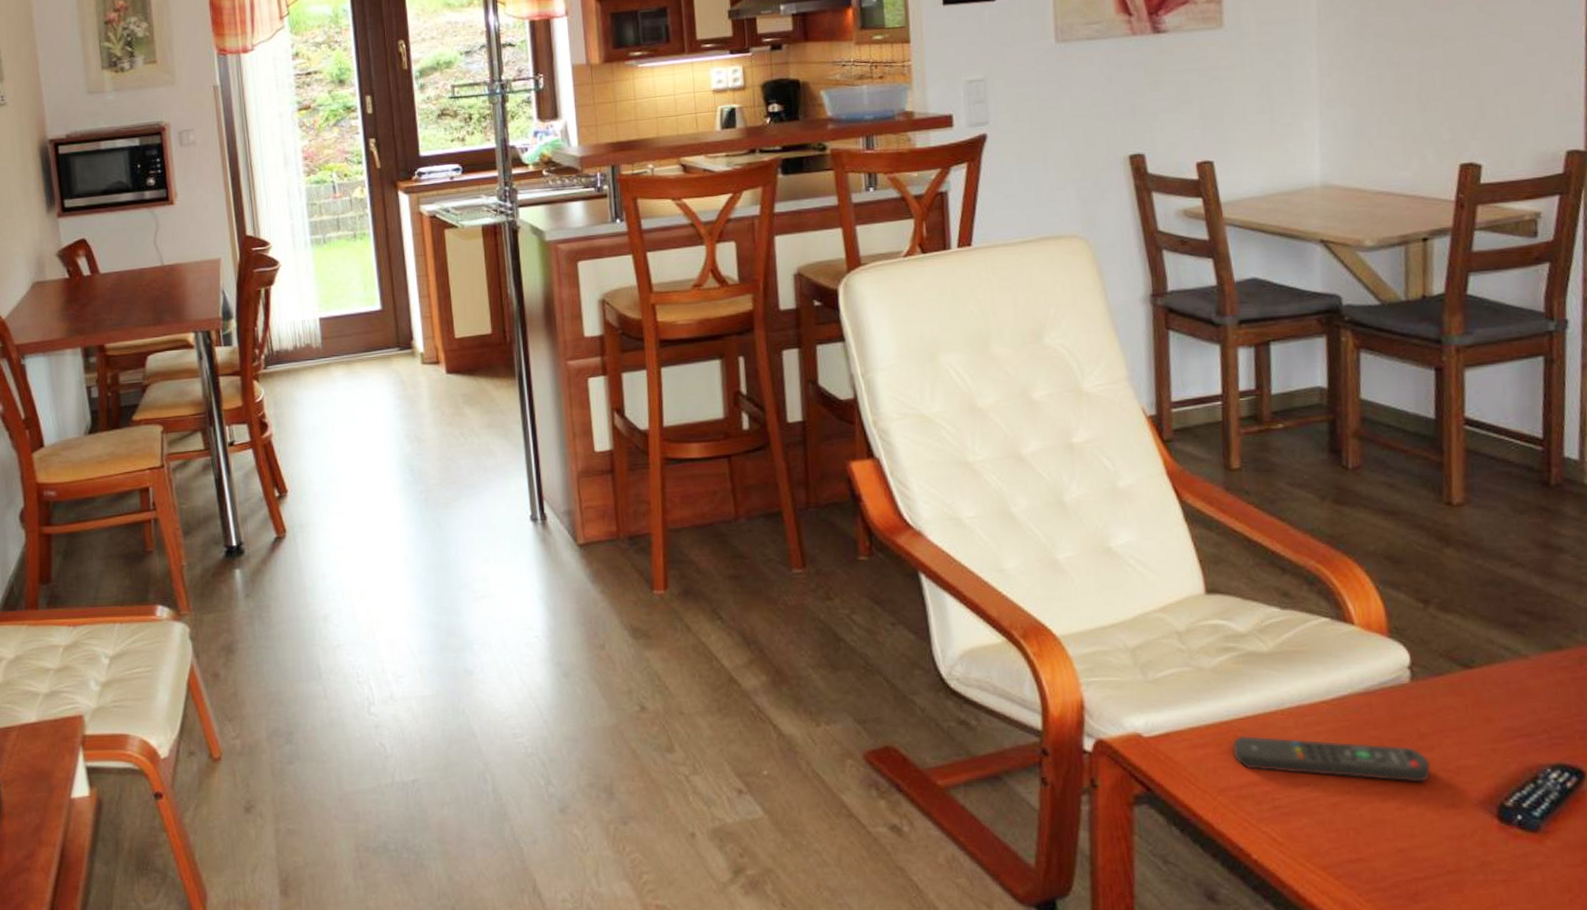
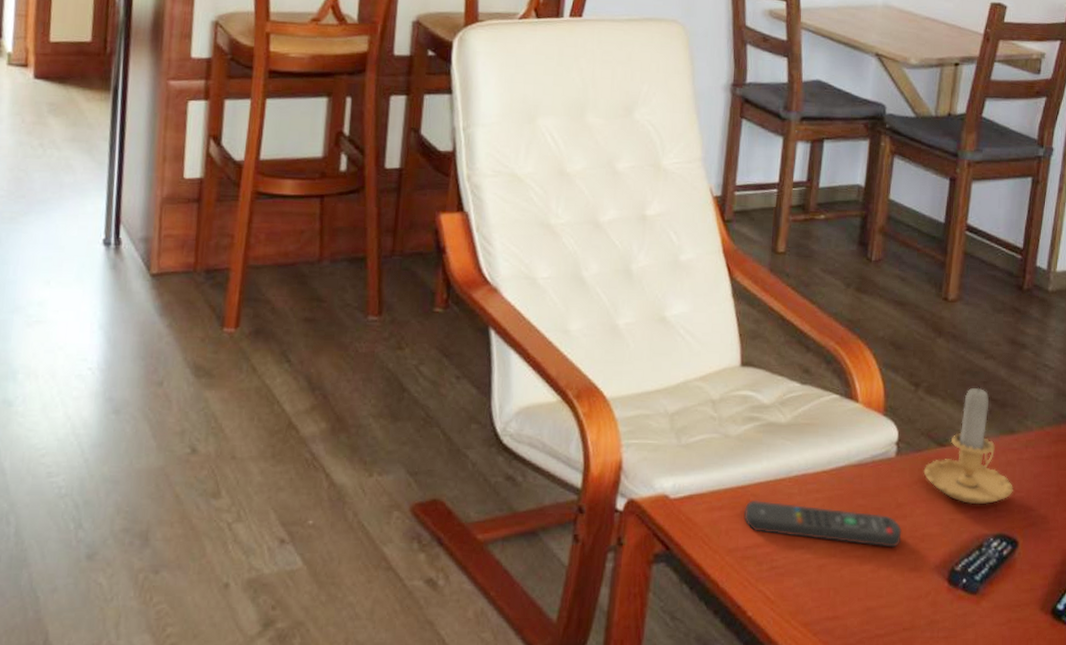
candle: none [1448,597,1570,732] -> present [923,385,1013,505]

